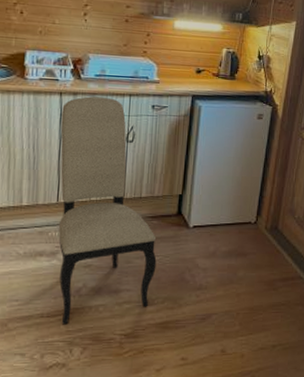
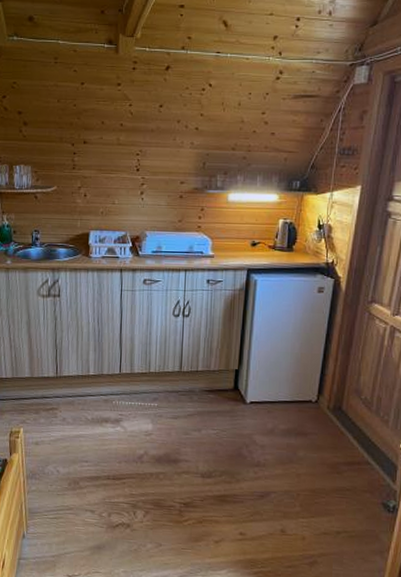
dining chair: present [58,96,157,325] -> none [121,272,214,488]

